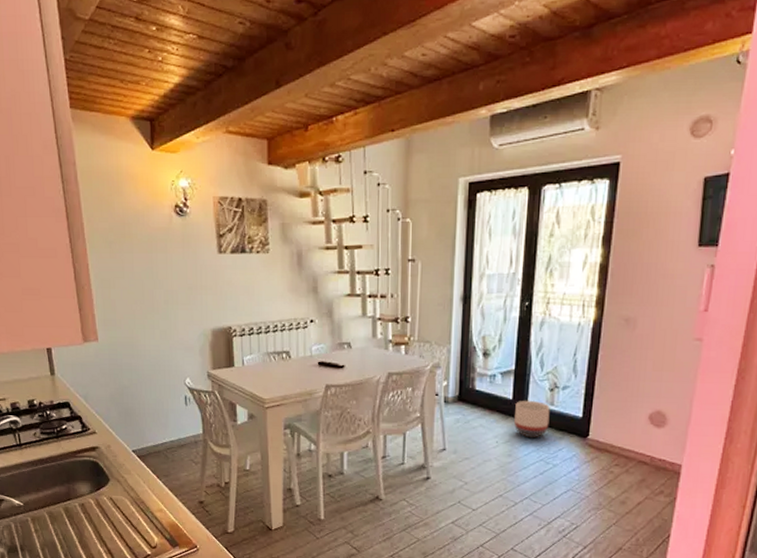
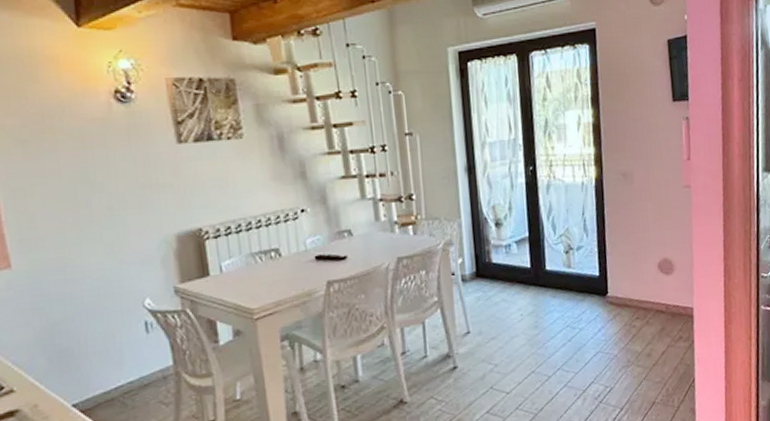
planter: present [514,400,550,438] -> none [534,265,570,306]

